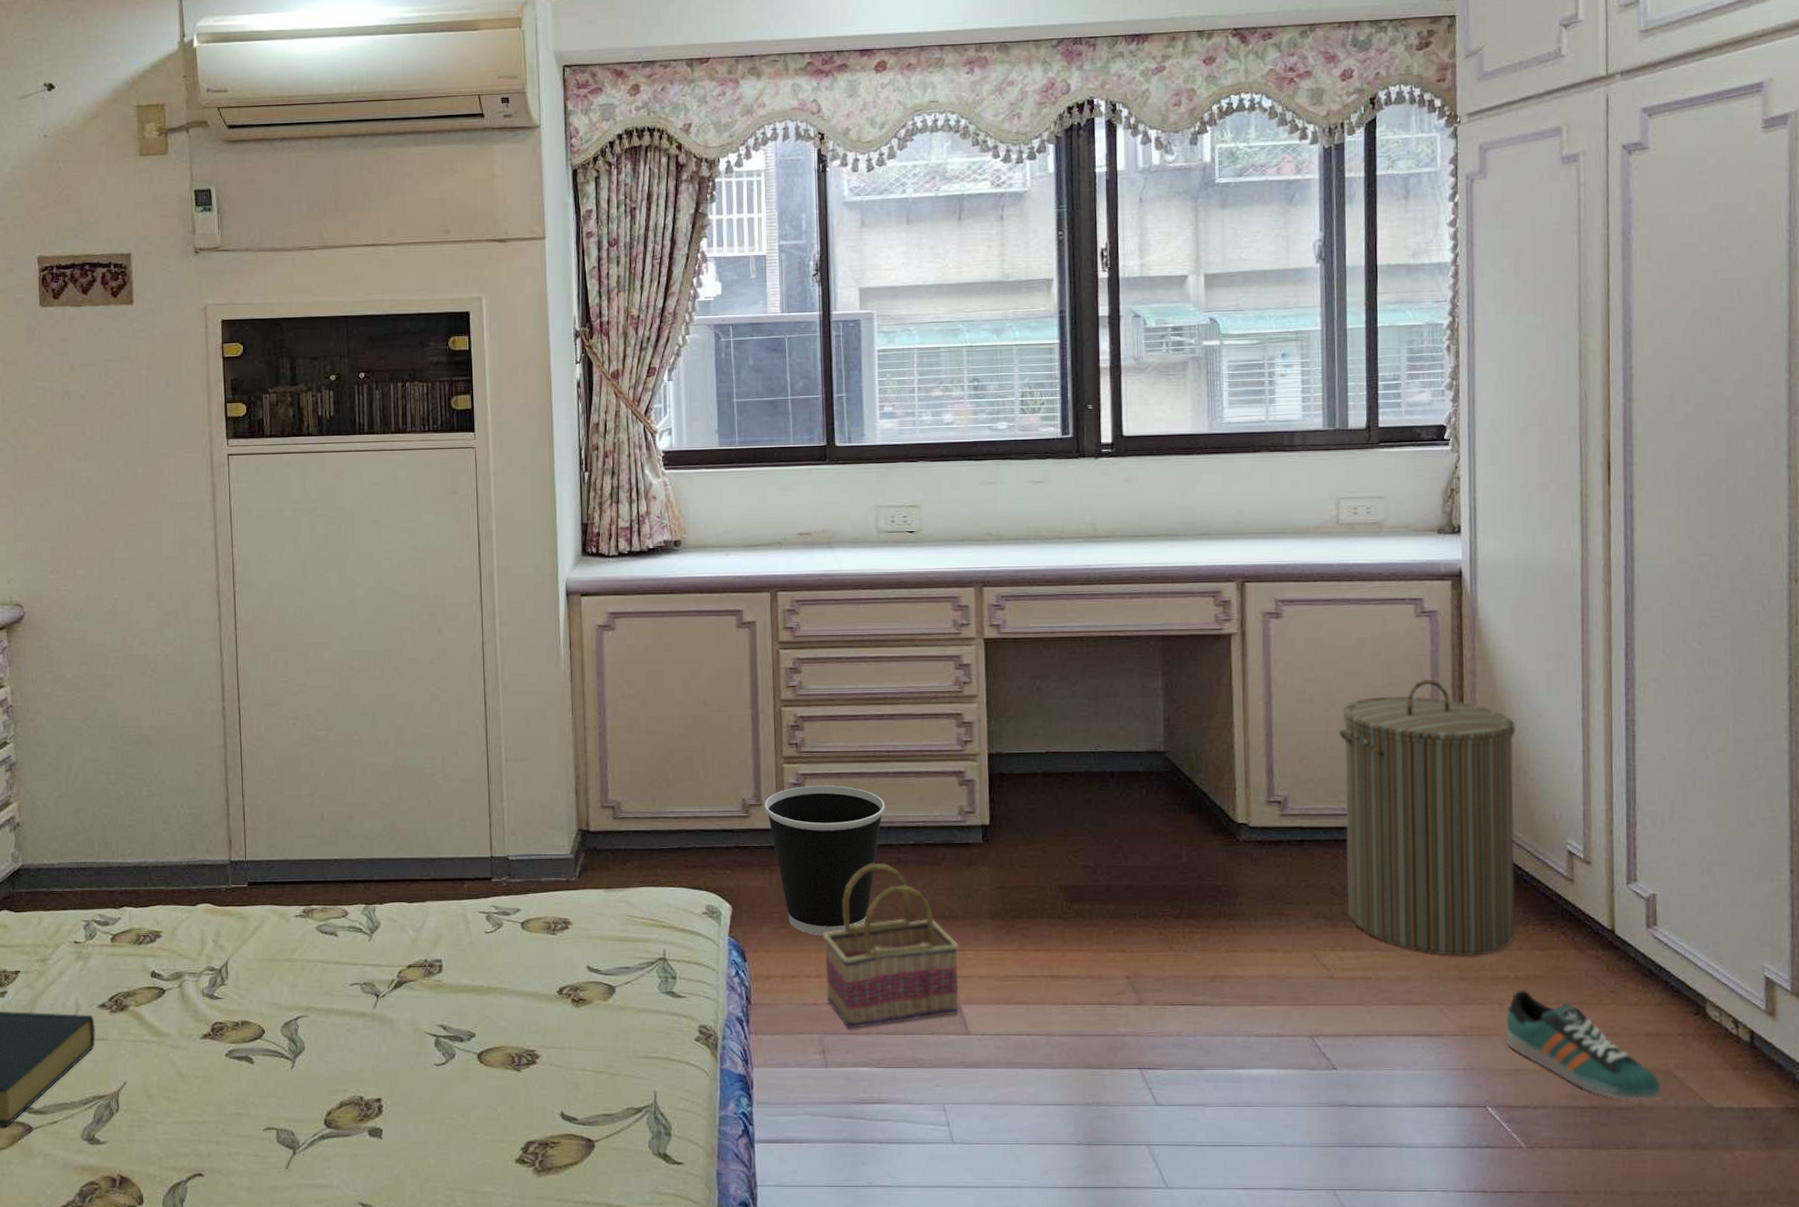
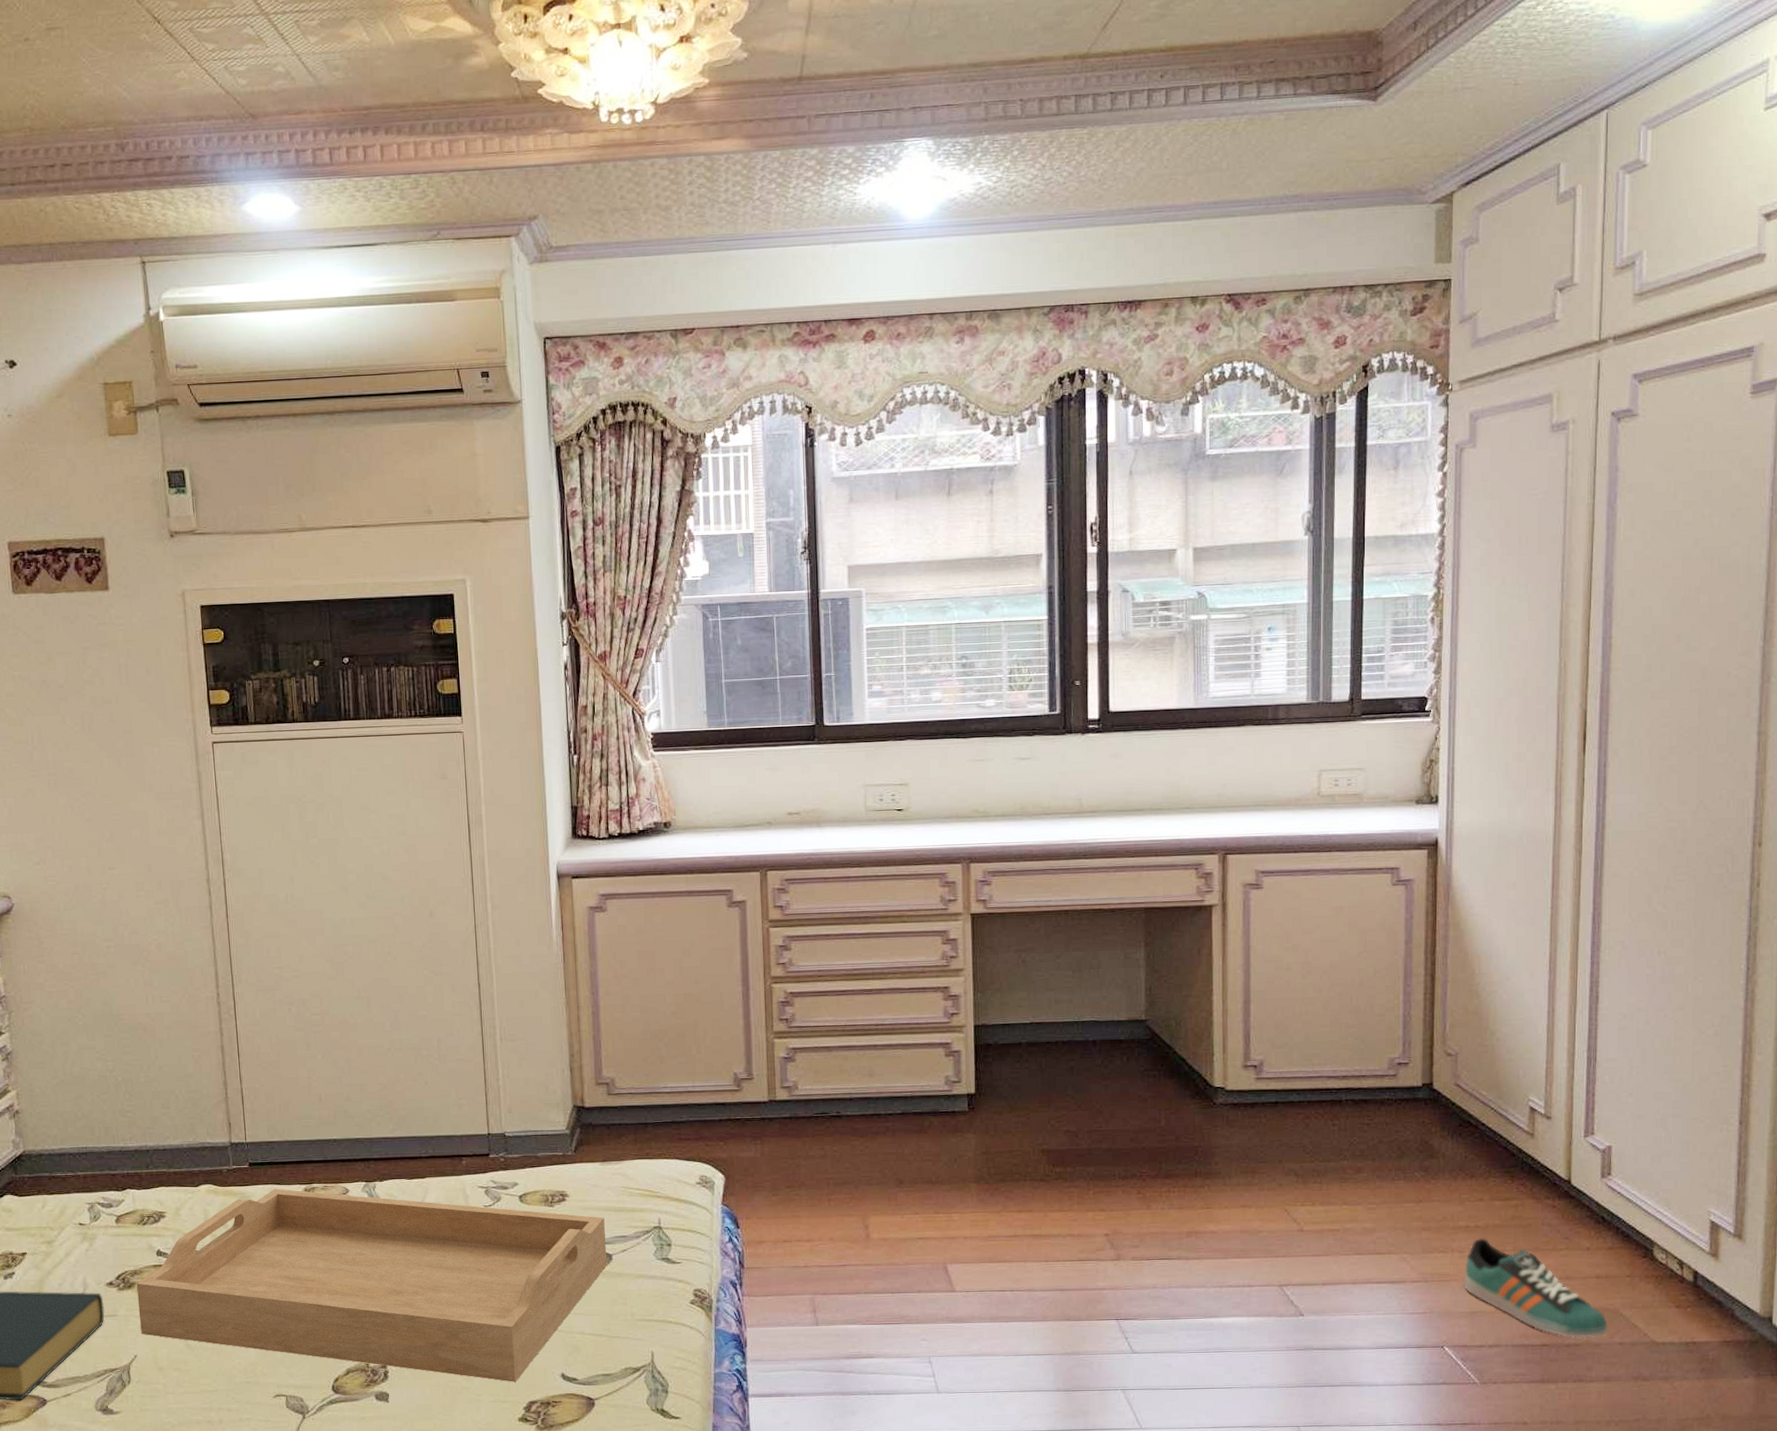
serving tray: none [129,909,609,1120] -> present [136,1188,607,1382]
wastebasket: present [764,785,885,936] -> none [755,1058,873,1203]
basket: present [823,863,960,1029] -> none [814,1132,946,1290]
laundry hamper: present [1338,679,1516,957] -> none [1314,945,1485,1208]

